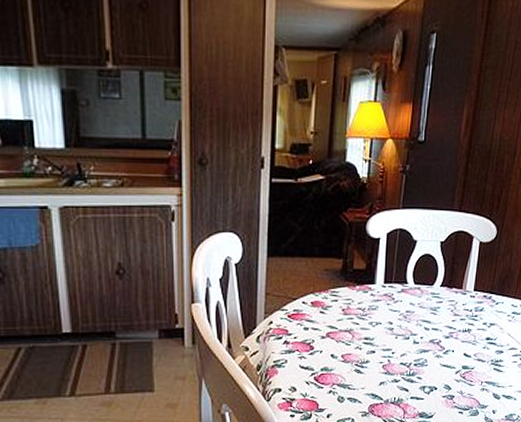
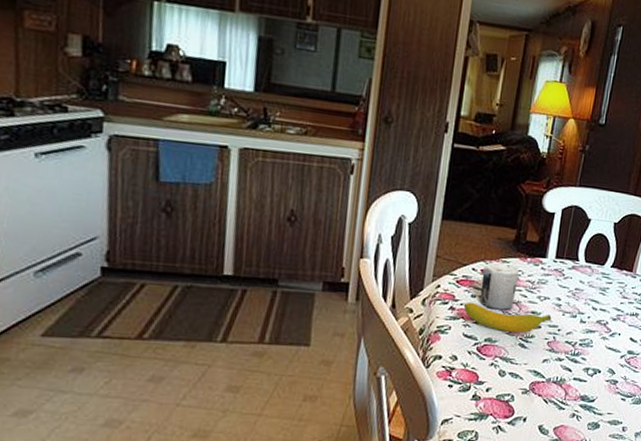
banana: none [297,334,385,360] -> present [463,301,552,333]
mug: none [312,292,348,339] -> present [479,261,519,310]

